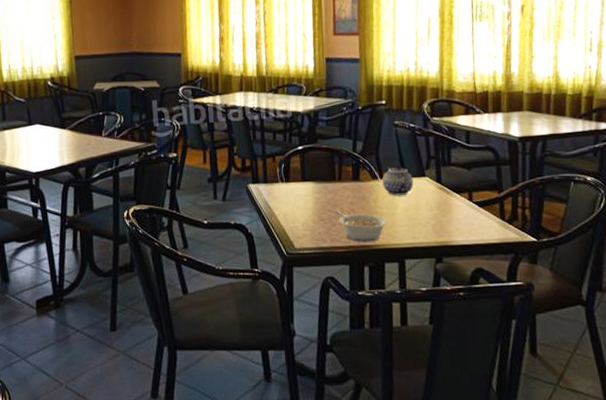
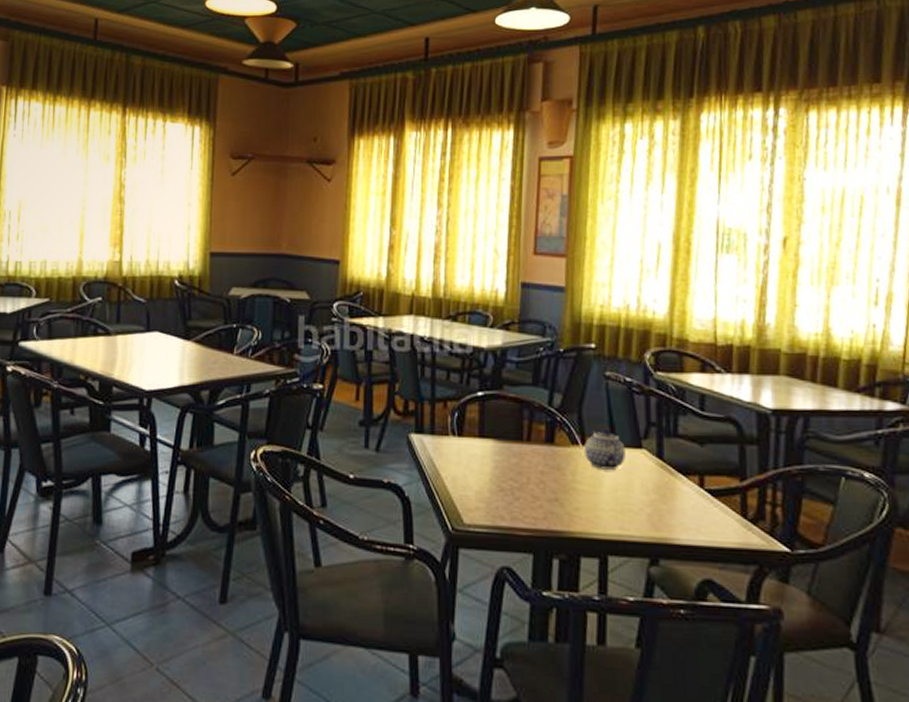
legume: present [335,210,388,242] -> none [519,480,588,527]

